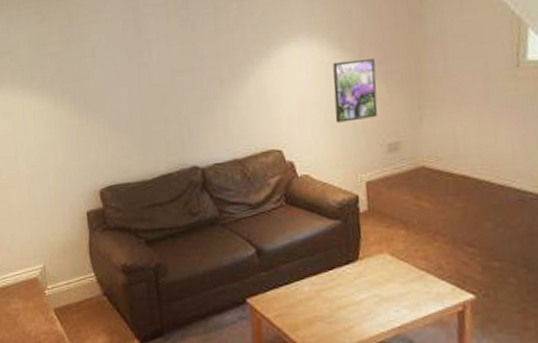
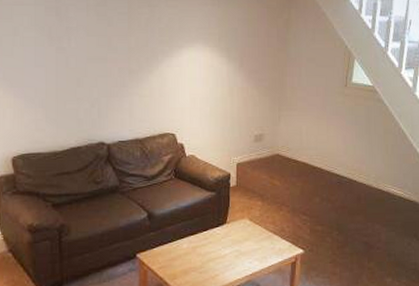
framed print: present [333,58,378,123] -> none [218,67,251,116]

